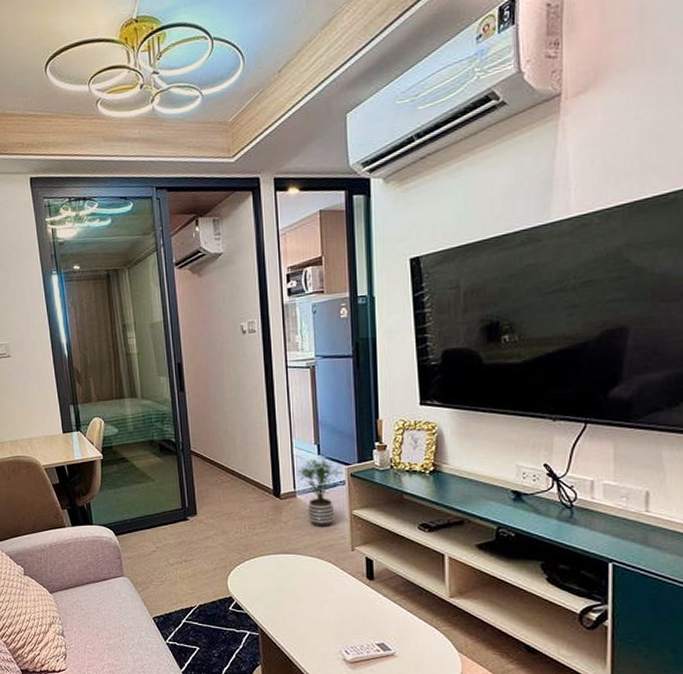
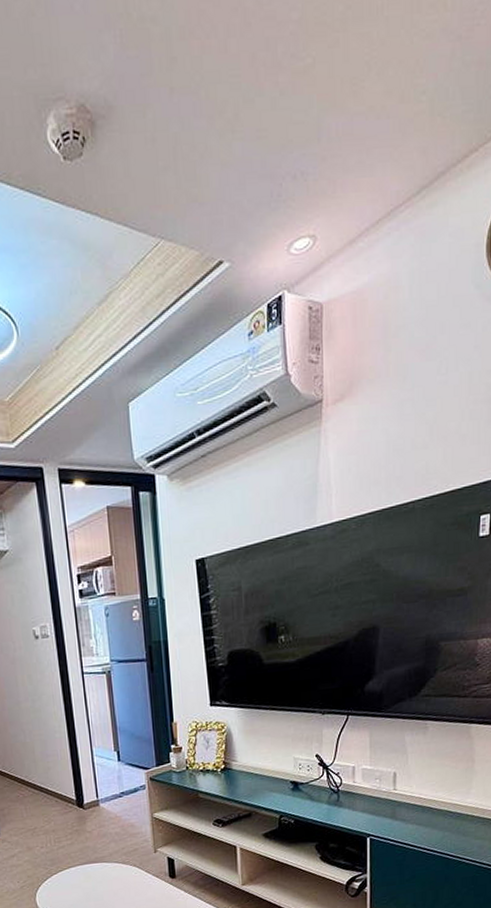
potted plant: present [294,459,343,528] -> none [96,765,143,834]

